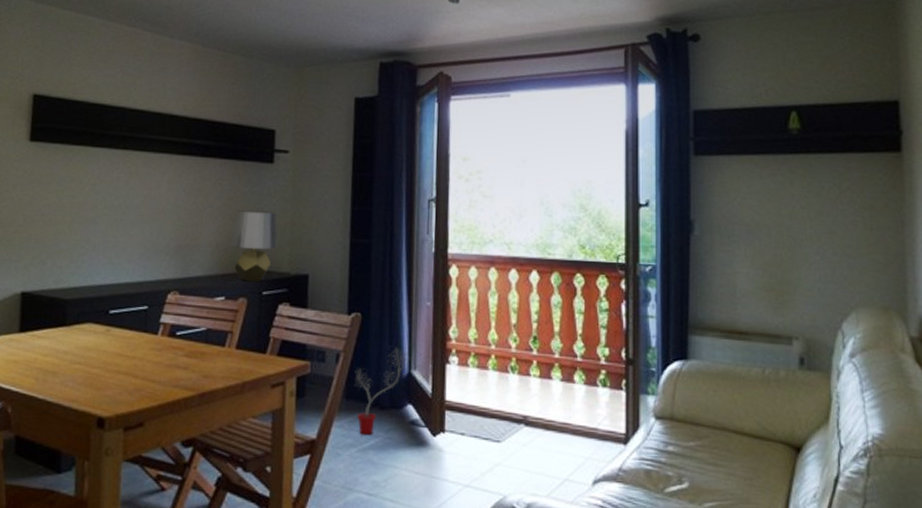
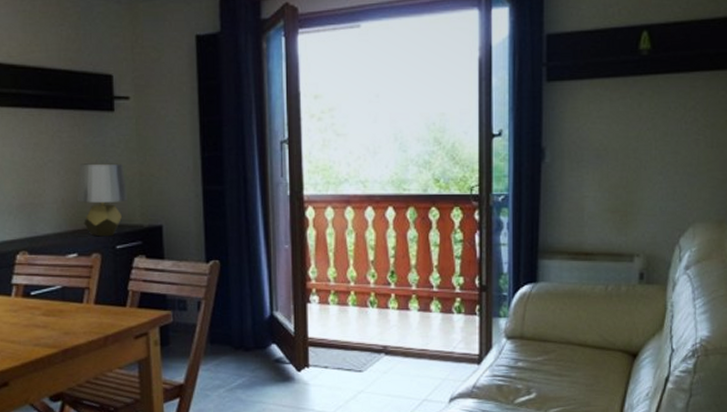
potted tree: present [354,345,410,436] -> none [217,290,271,376]

